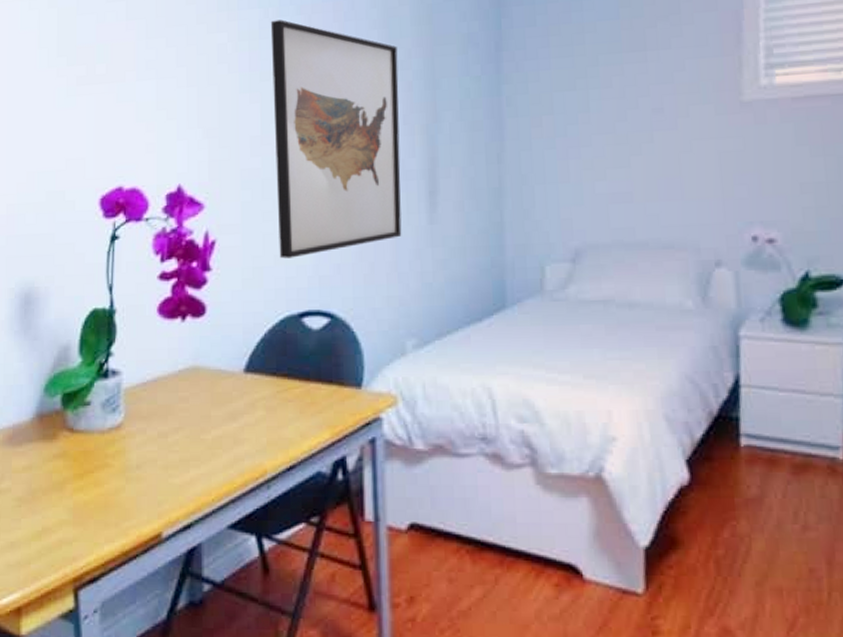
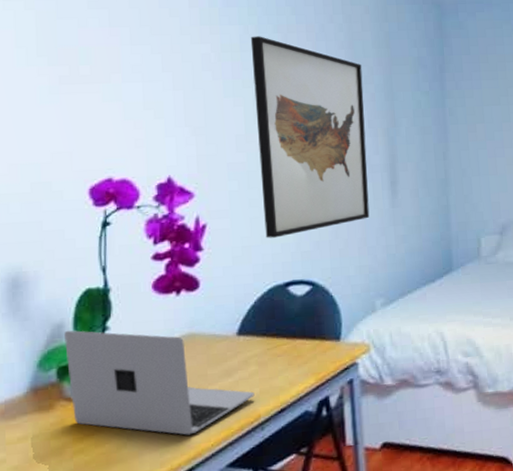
laptop: none [70,353,261,485] -> present [64,330,255,435]

